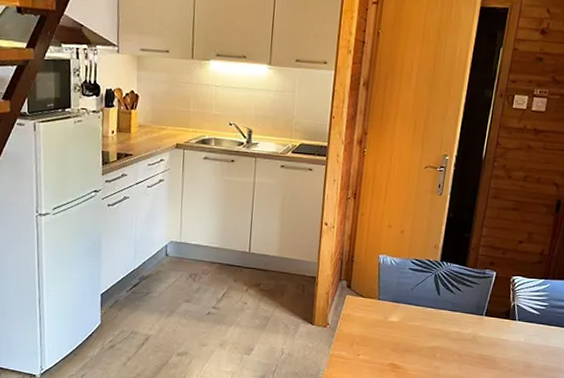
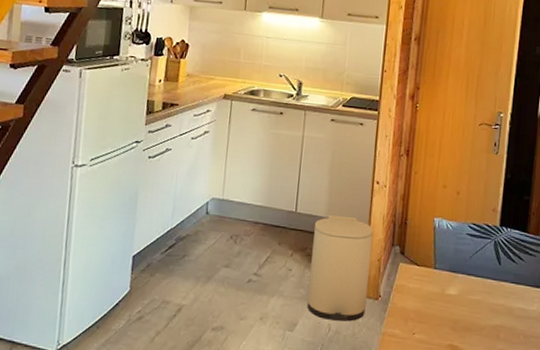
pedal bin: none [262,254,322,346] -> present [307,214,373,322]

